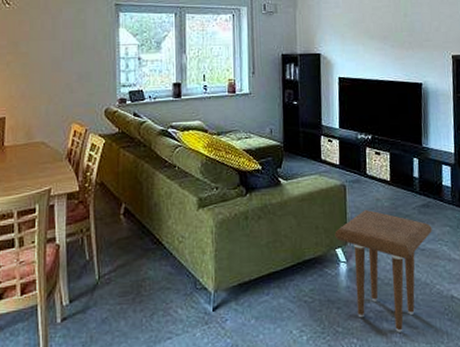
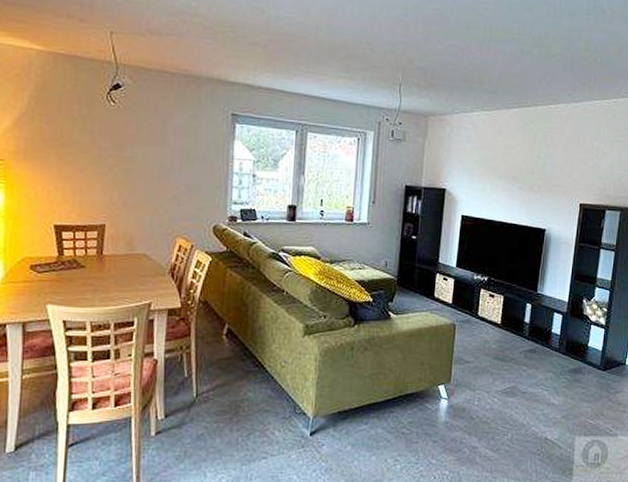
side table: present [334,210,432,333] -> none [439,350,536,468]

